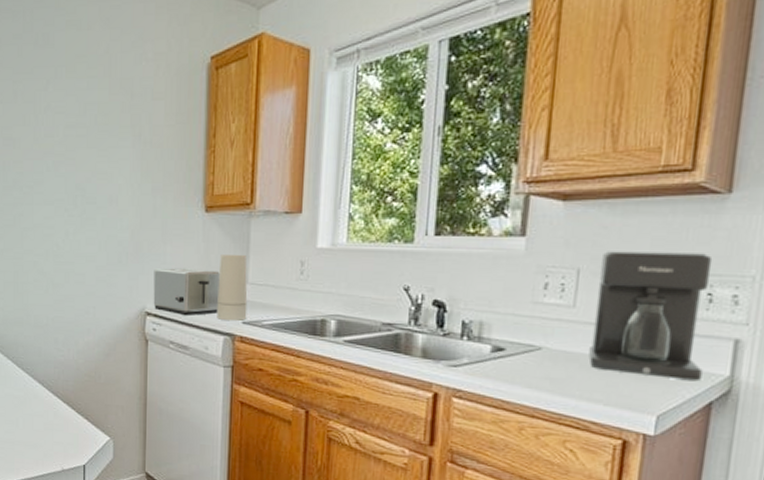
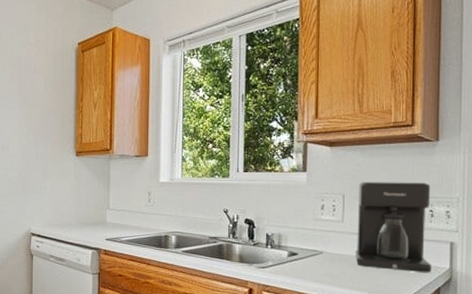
toaster: present [153,268,220,317] -> none [37,198,88,236]
canister: present [217,254,248,322] -> none [86,187,109,239]

